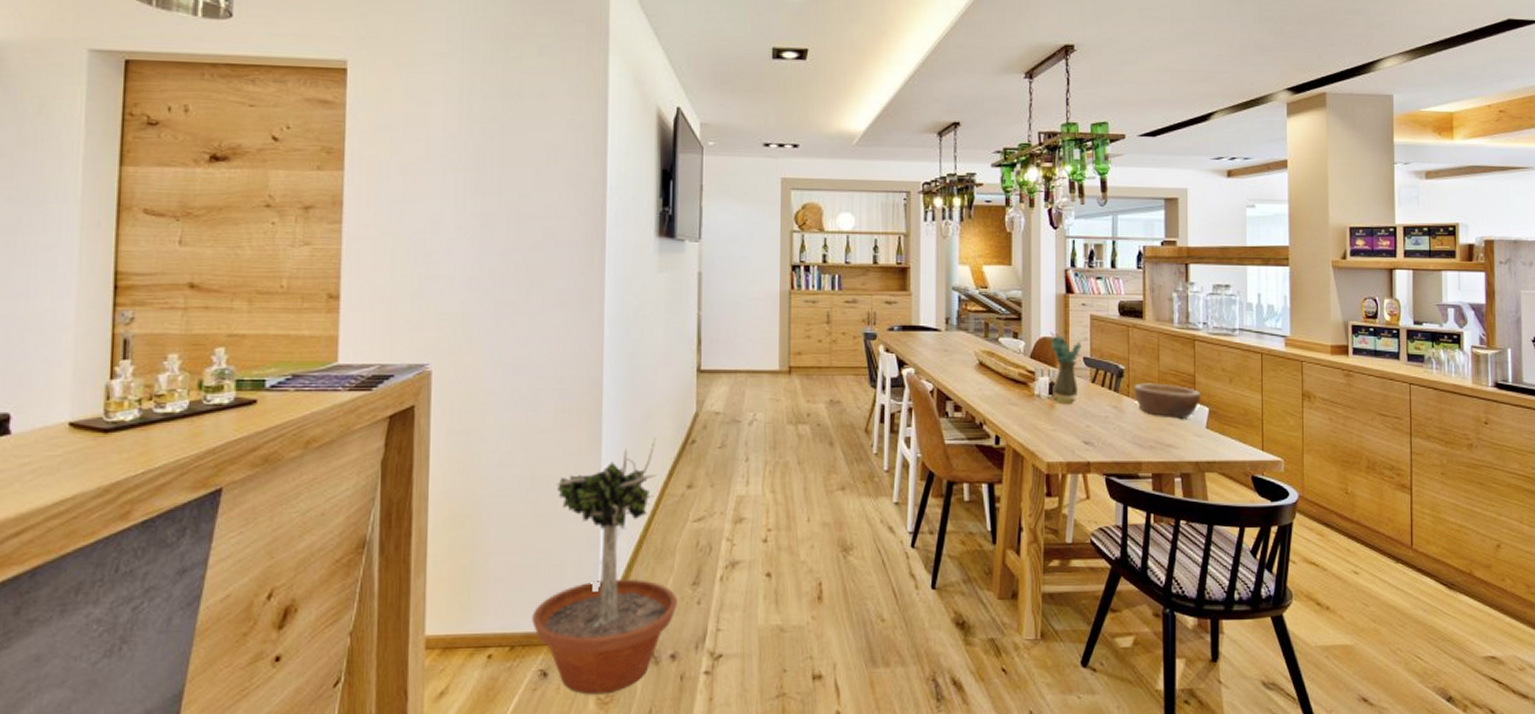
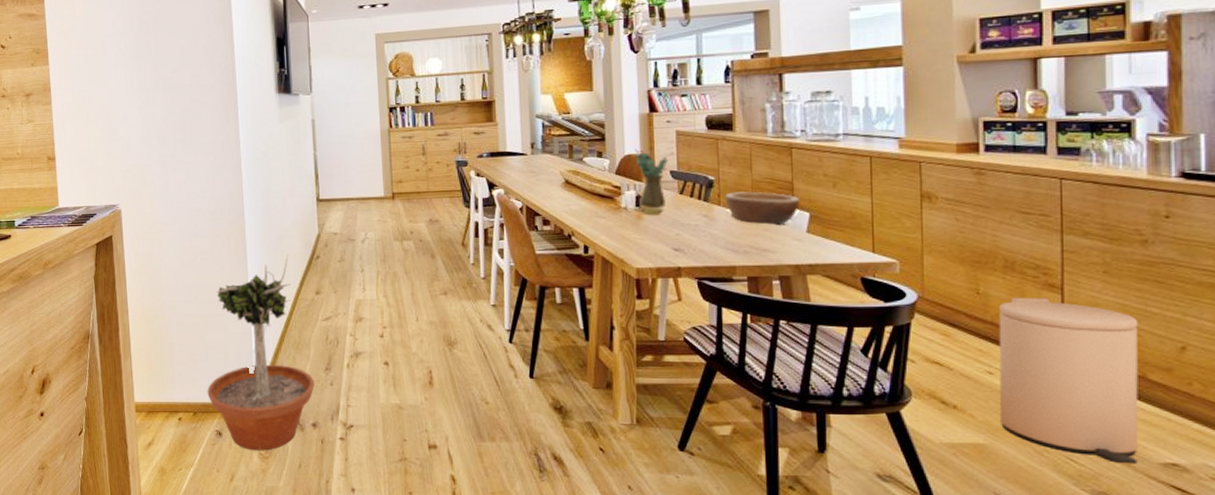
pedal bin: none [1362,497,1468,659] -> present [998,297,1139,464]

